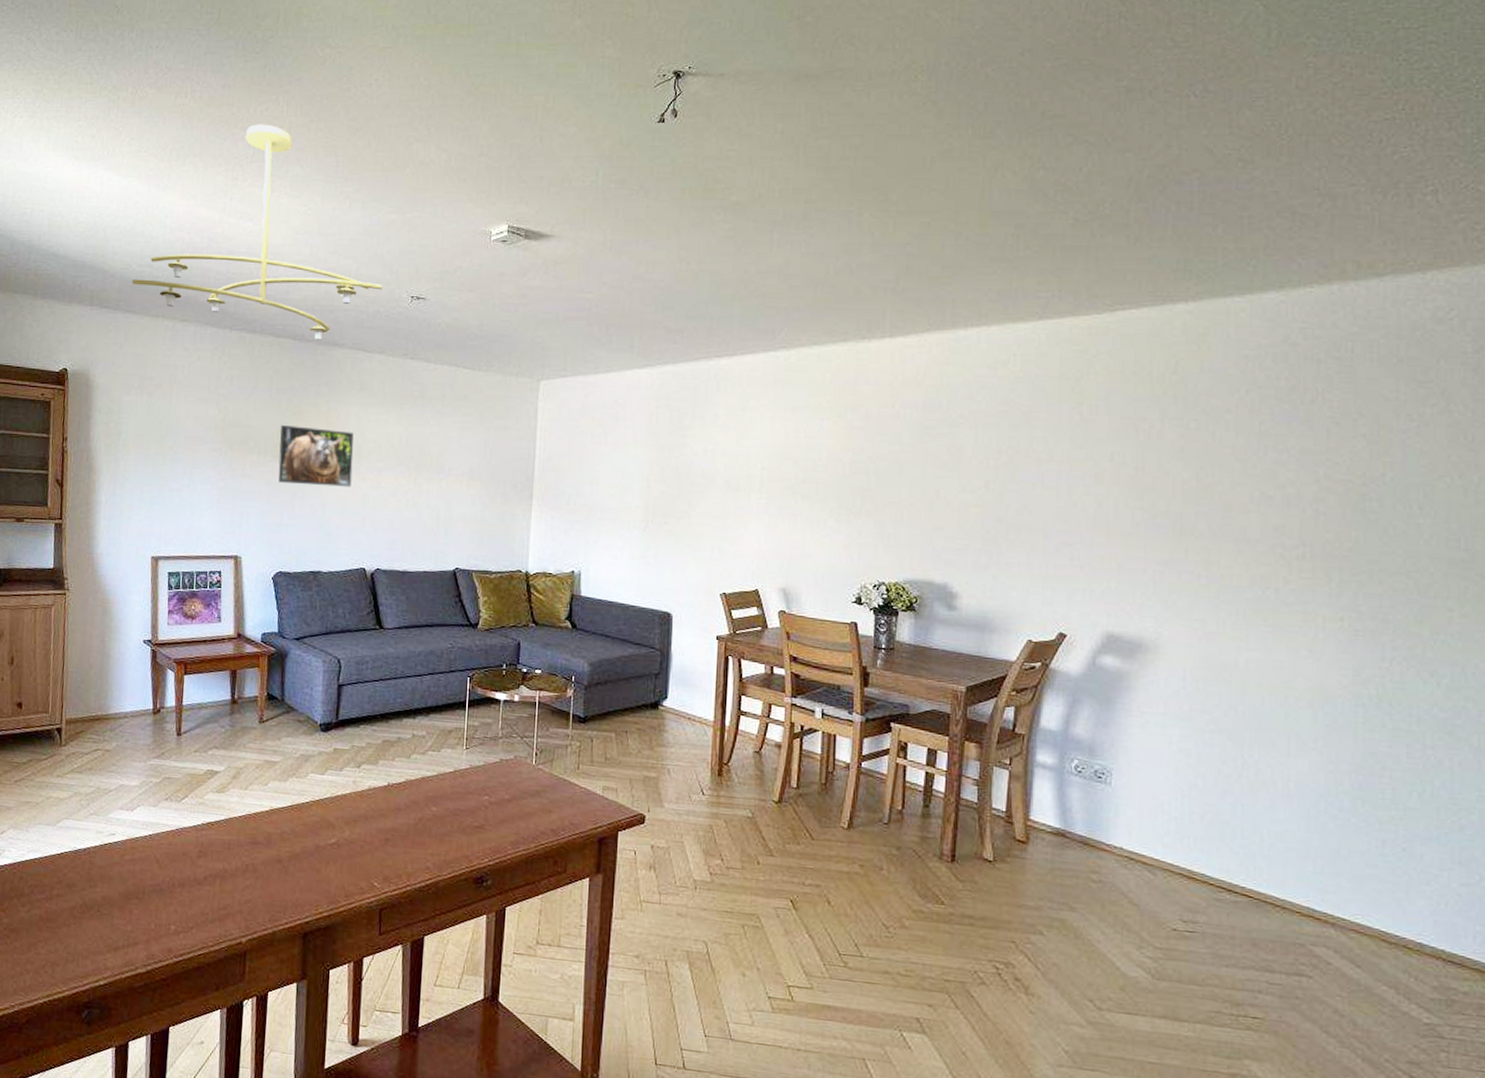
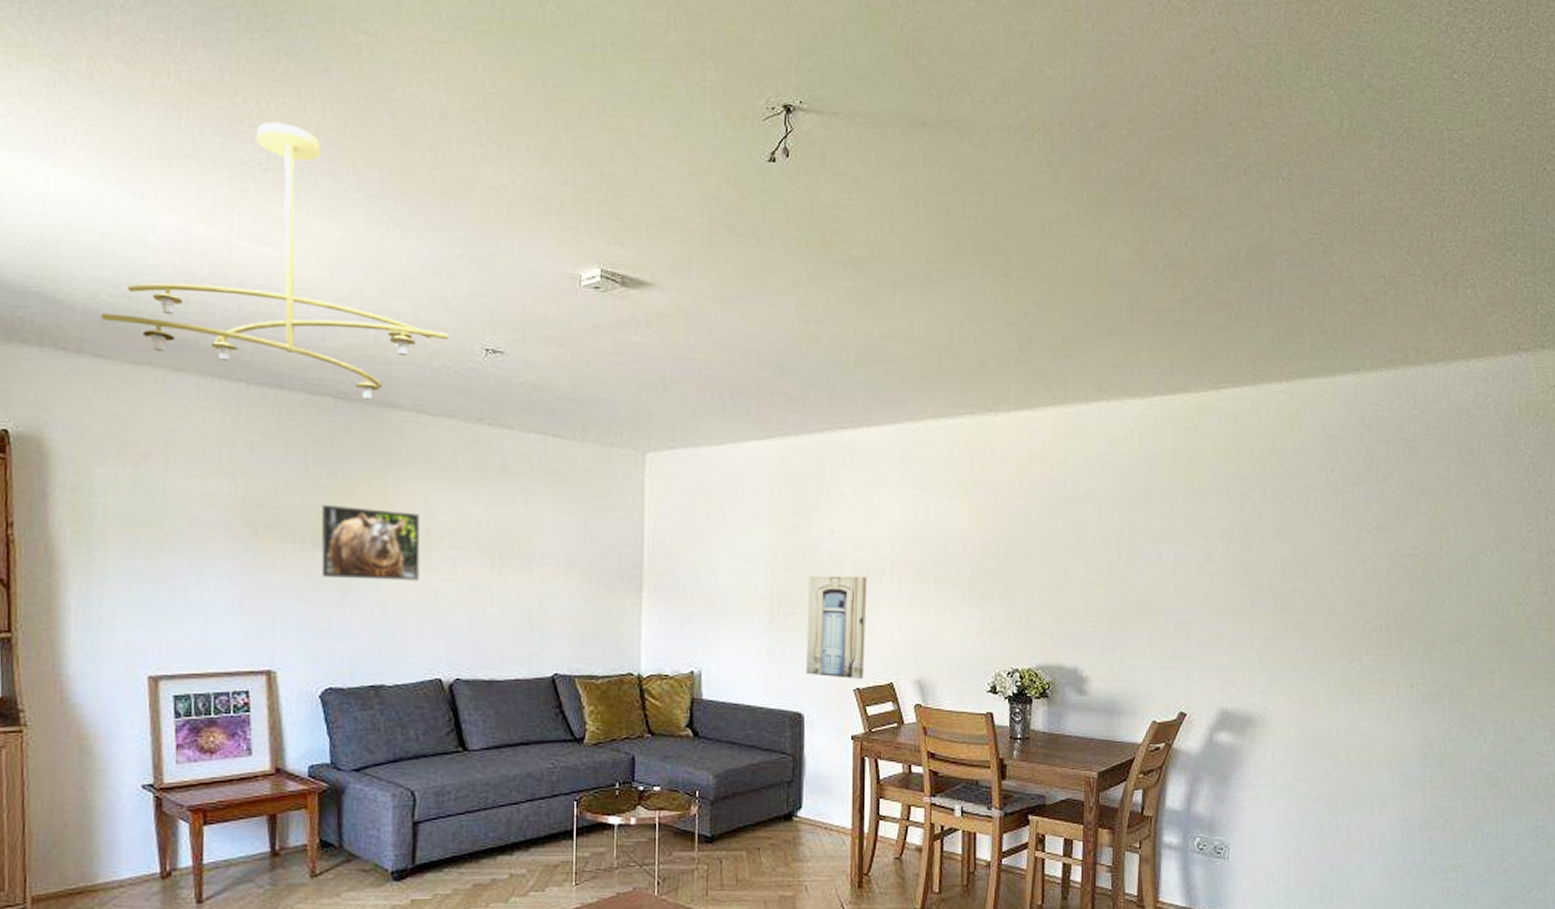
wall art: none [676,489,737,585] -> present [806,575,867,679]

